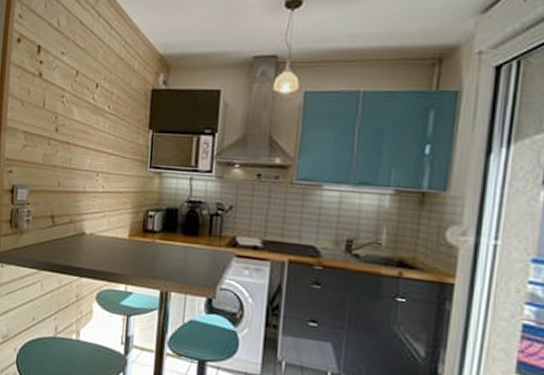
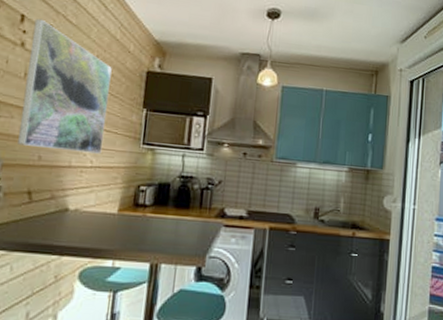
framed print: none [41,47,118,179] -> present [18,18,112,154]

